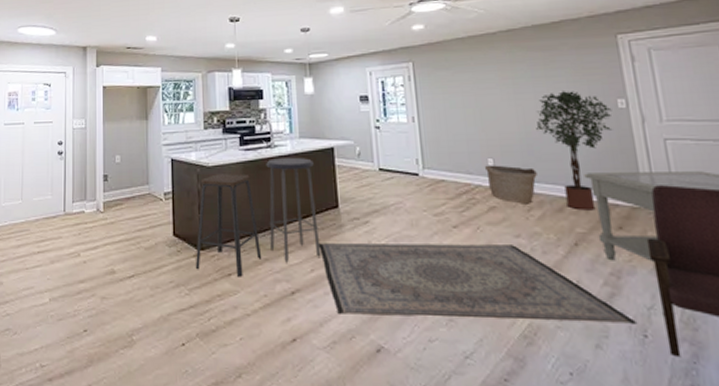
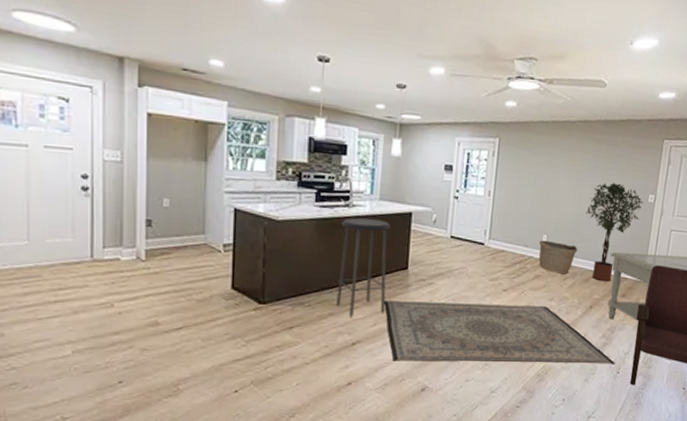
bar stool: present [195,174,262,277] -> none [254,229,327,330]

